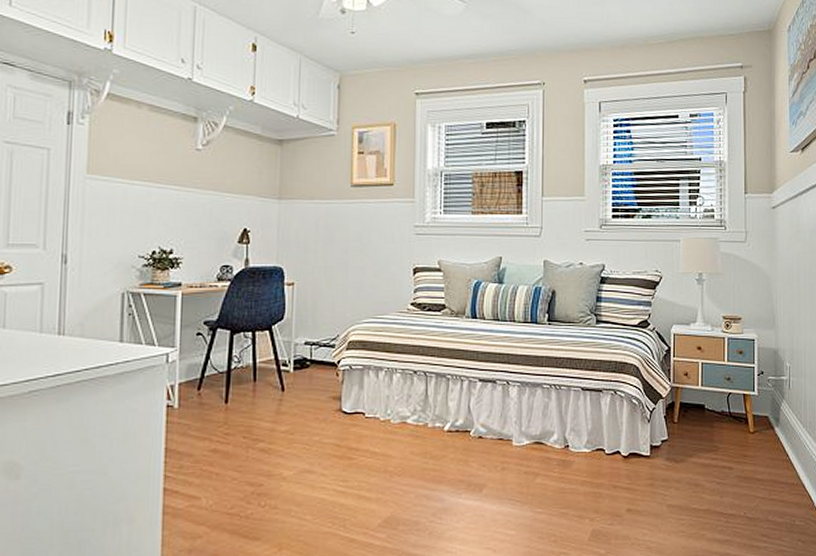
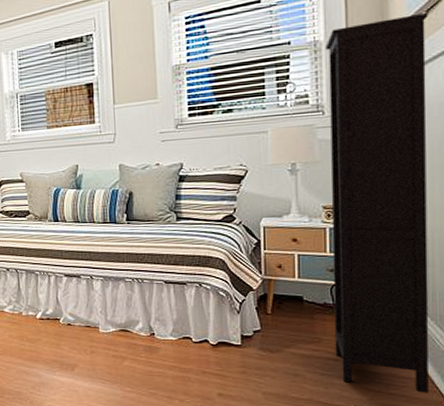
bookcase: none [728,149,803,497] -> present [325,12,429,393]

